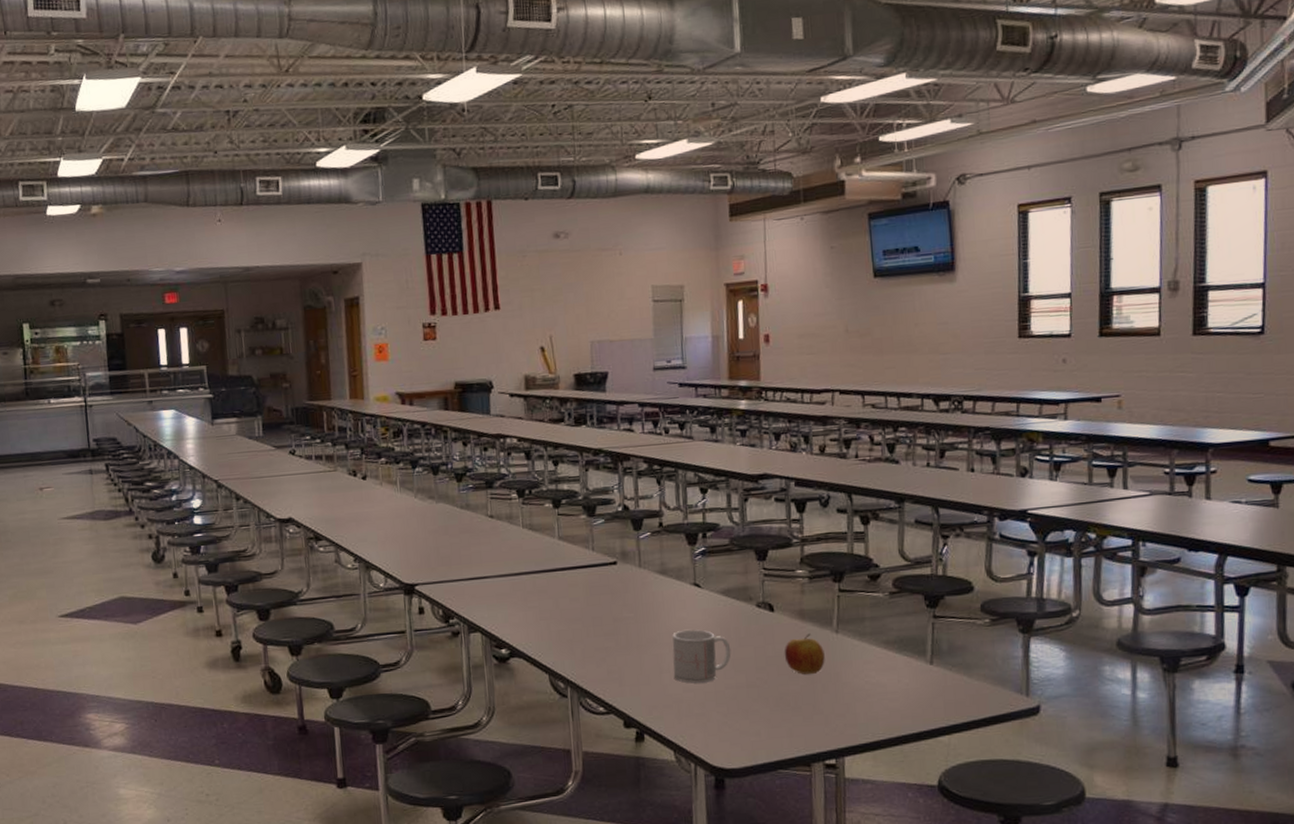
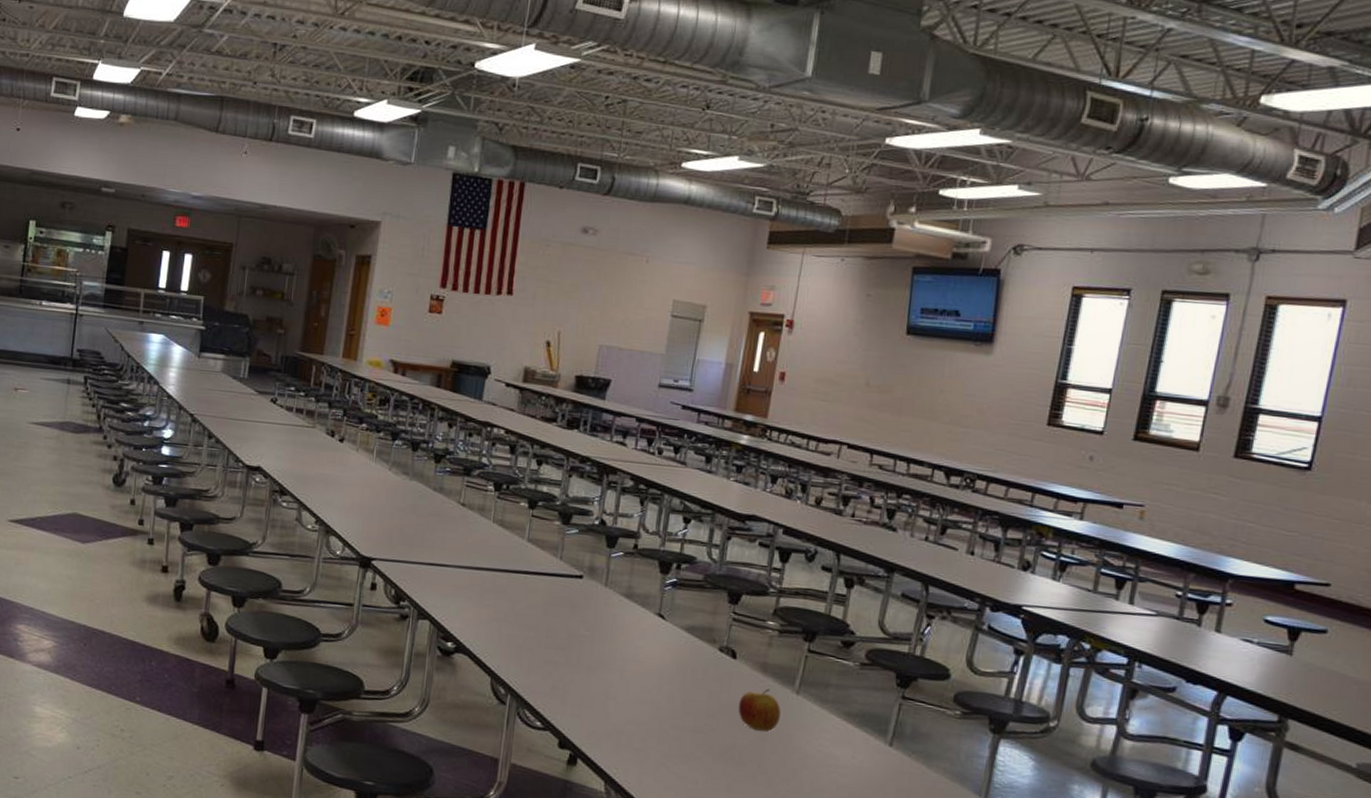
mug: present [672,629,731,684] -> none [619,659,684,718]

